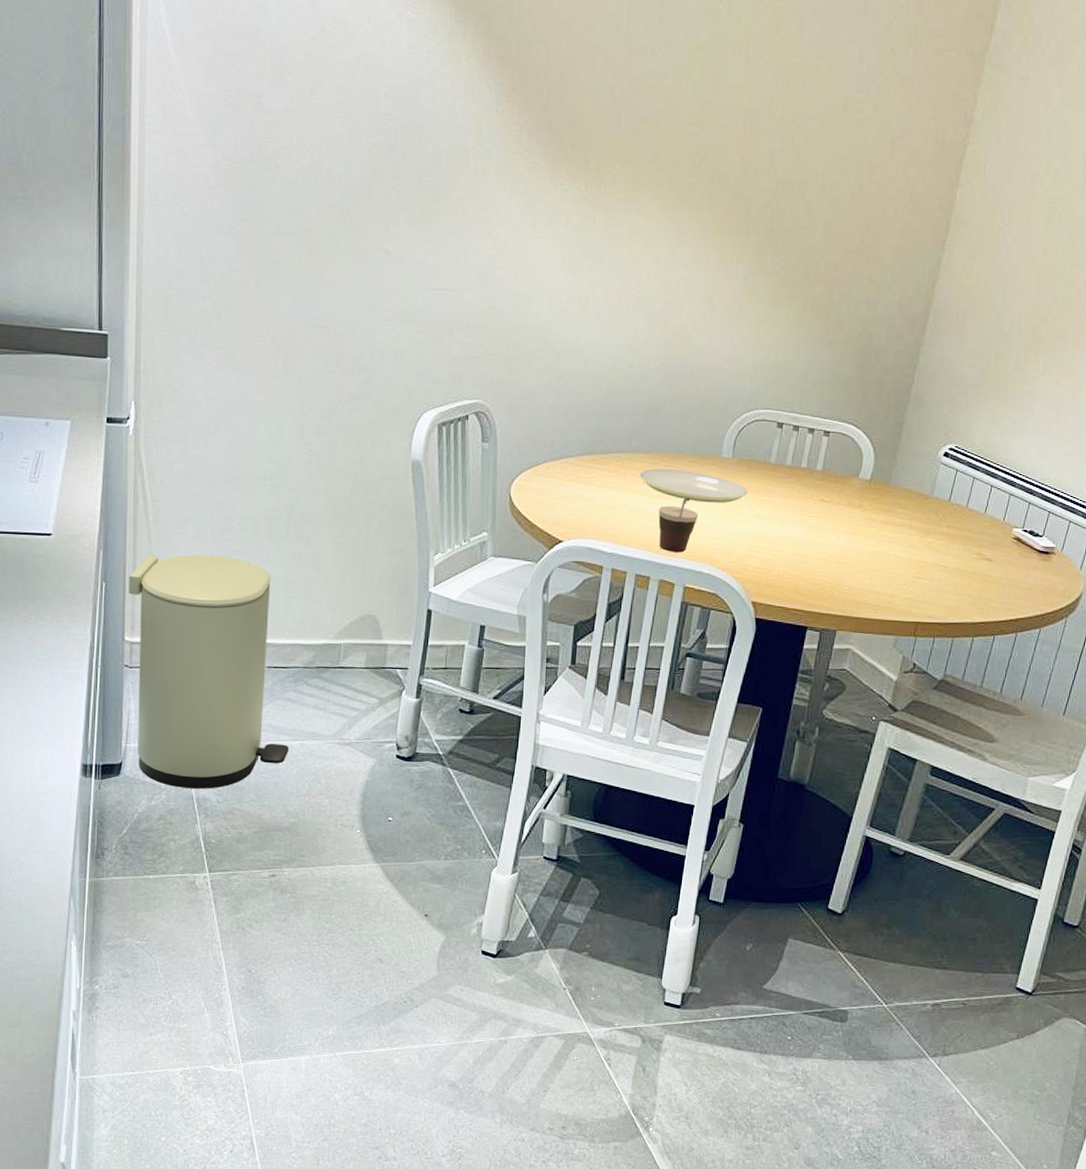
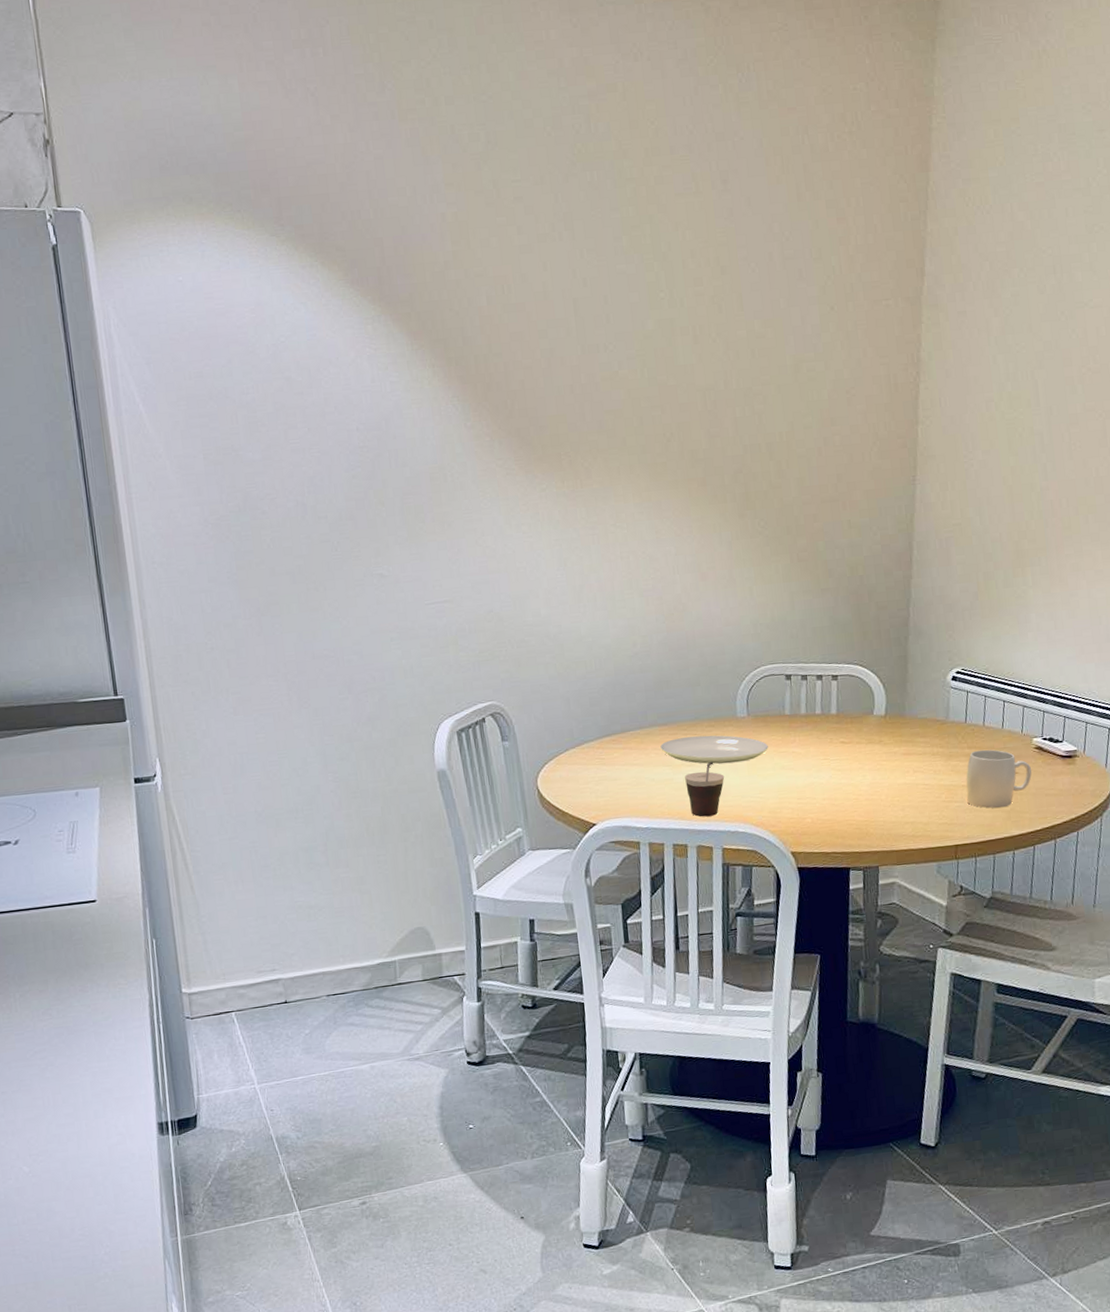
pedal bin: present [129,554,290,789] -> none [178,894,361,1130]
mug: none [936,531,1007,593] -> present [965,749,1032,809]

